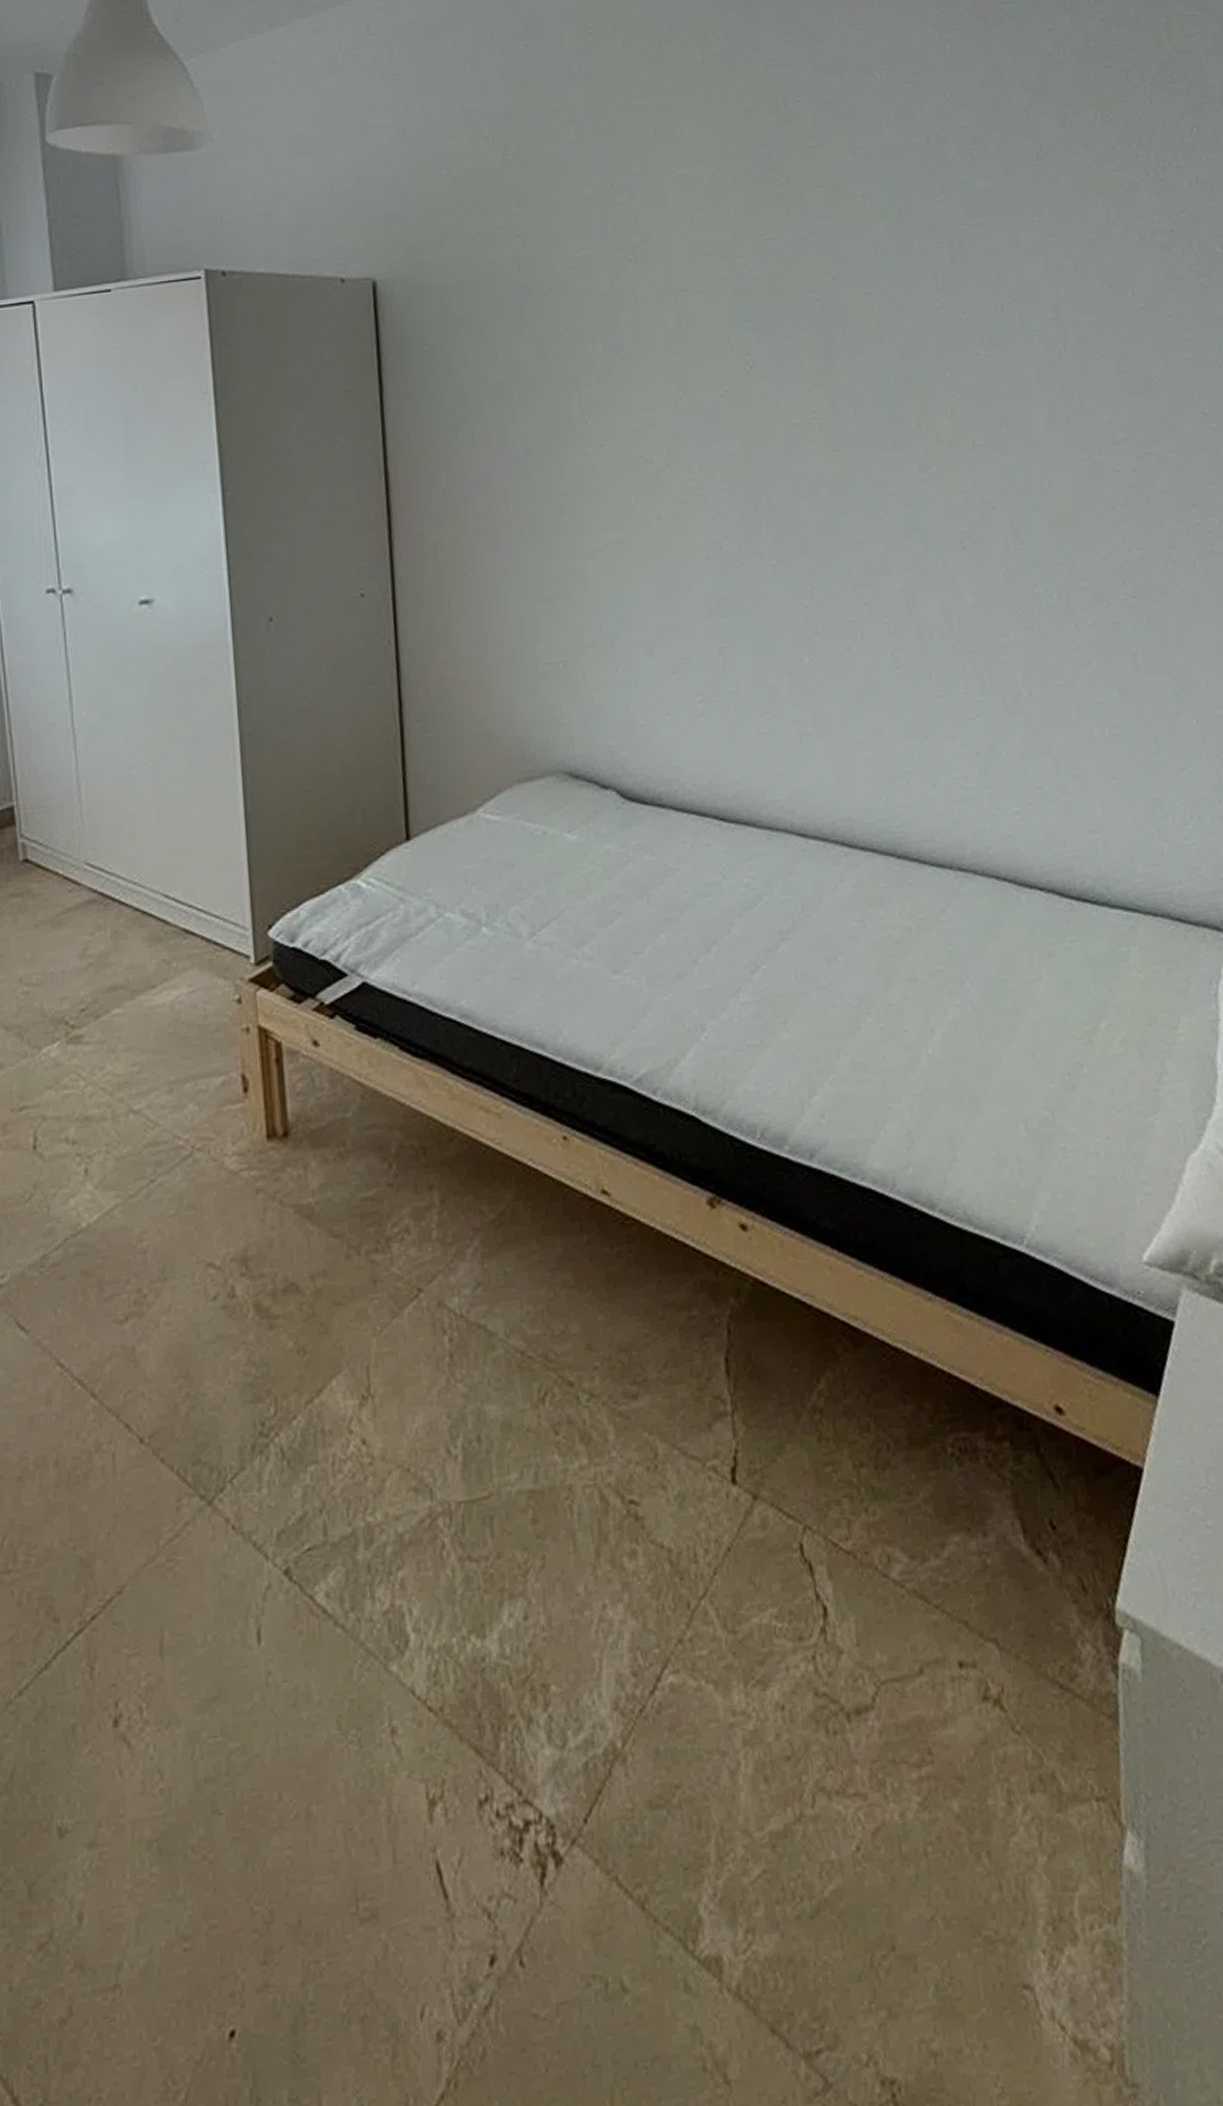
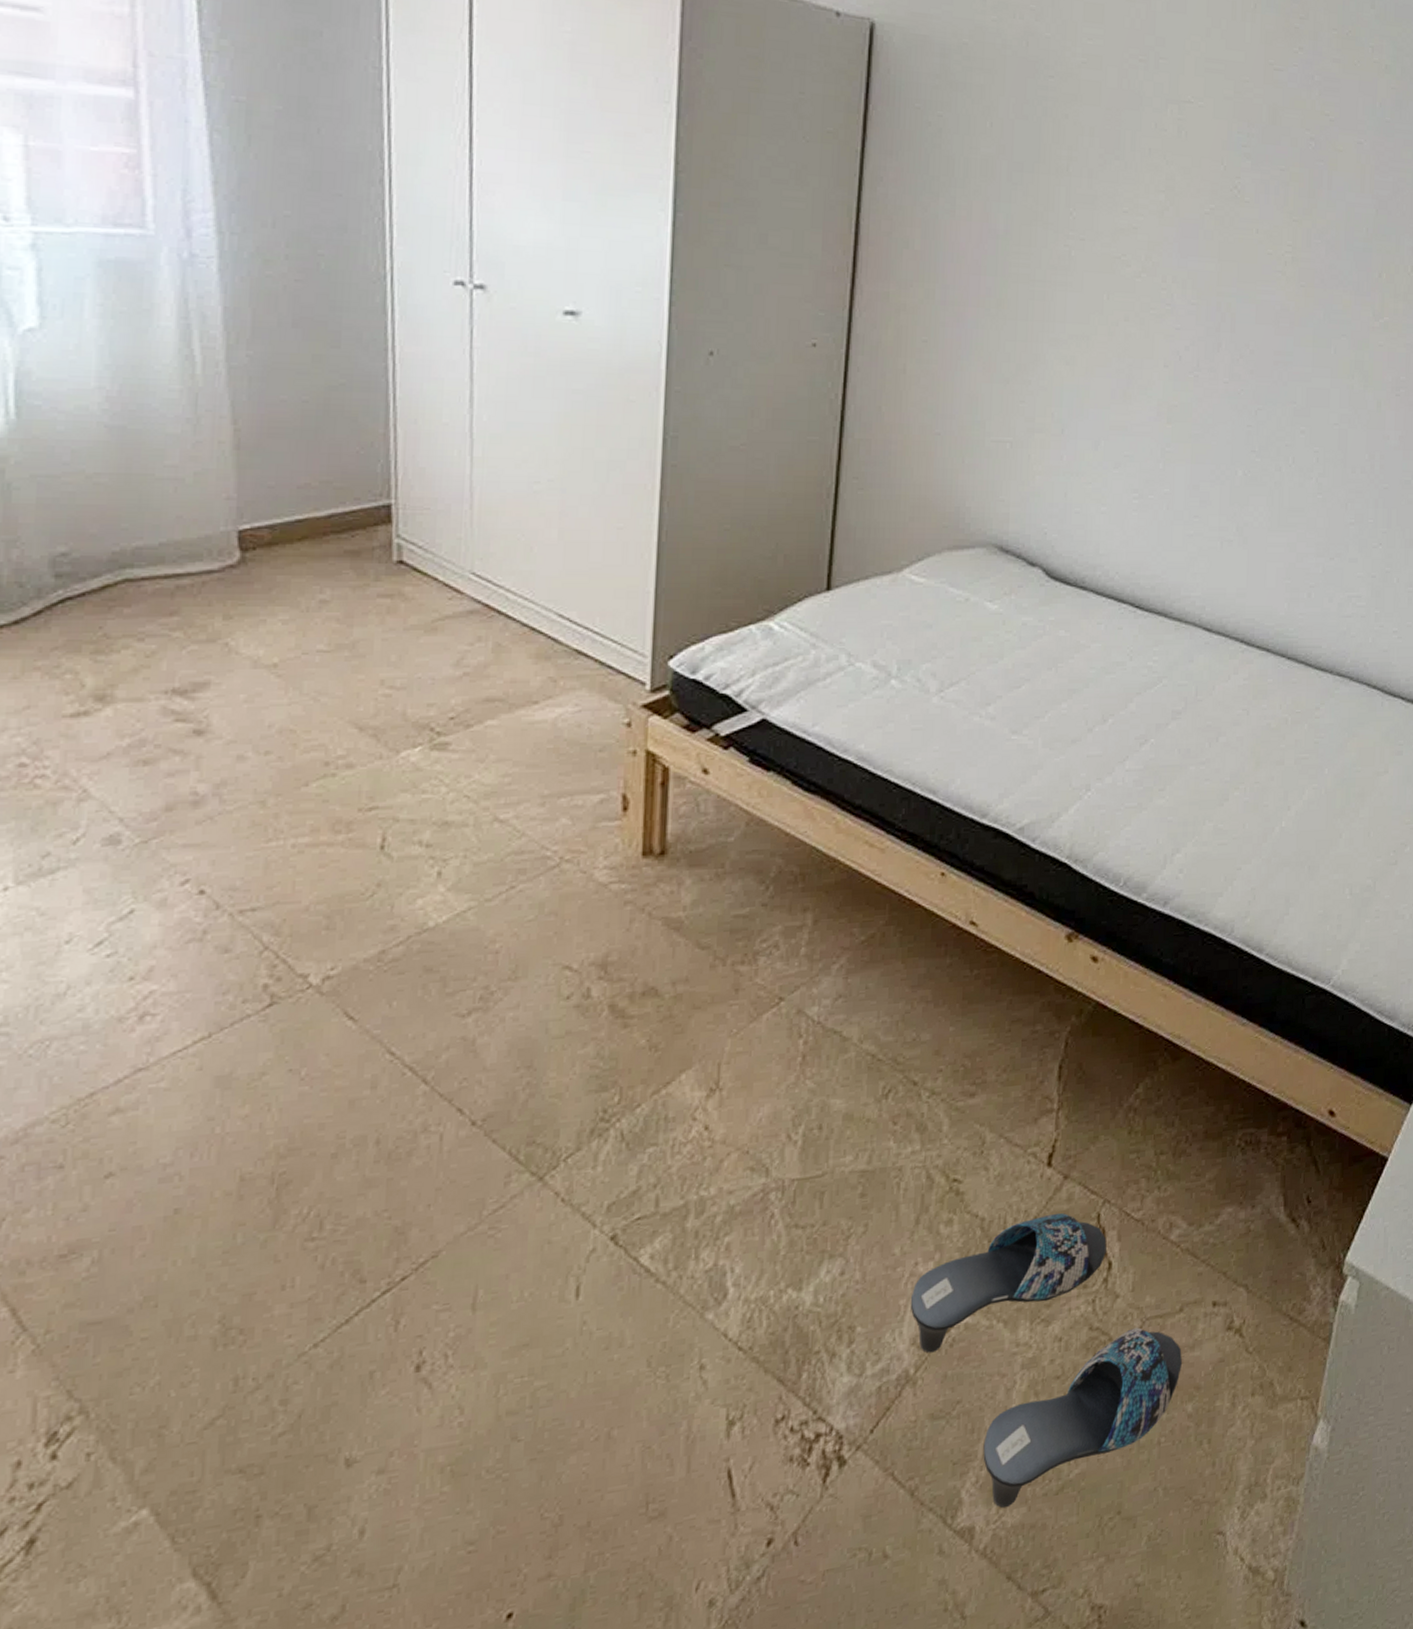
slippers: none [604,1542,936,1934] -> present [910,1213,1182,1509]

